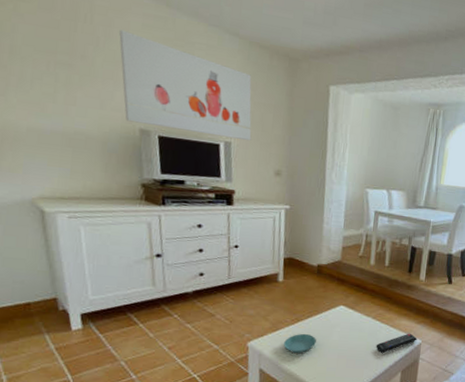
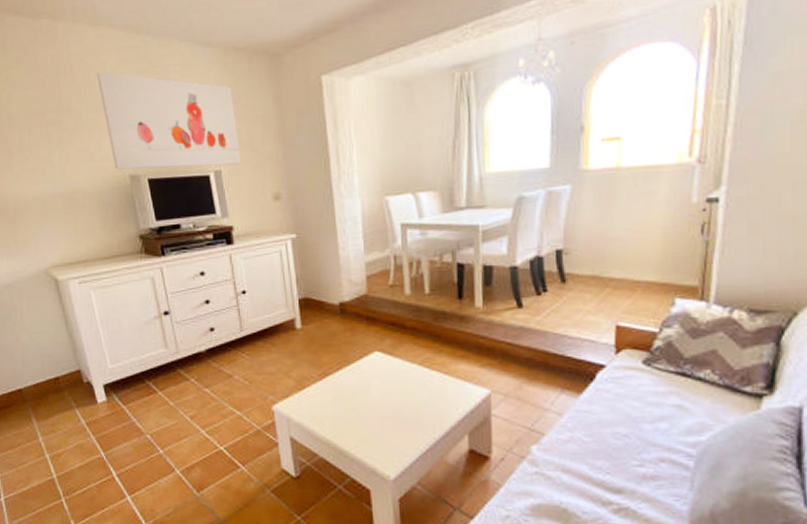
saucer: present [284,333,316,354] -> none [313,390,351,417]
remote control: present [376,333,418,353] -> none [428,381,484,410]

